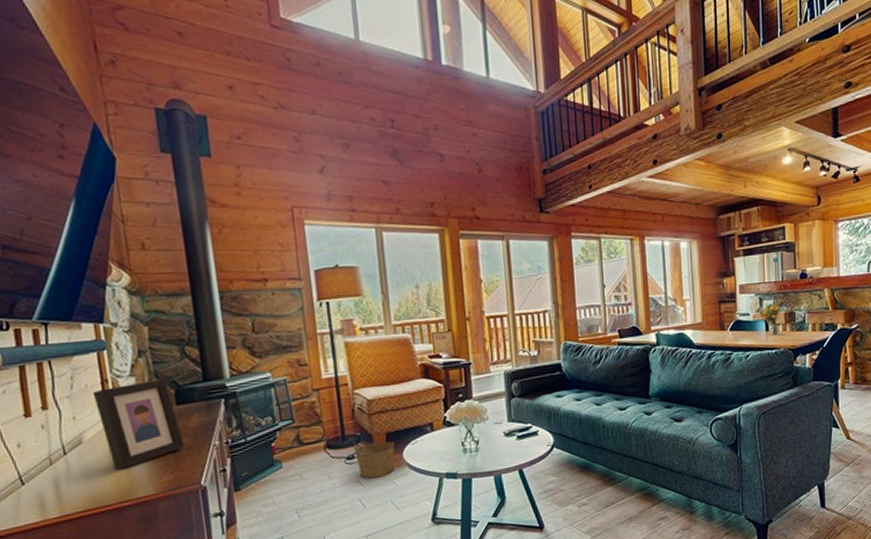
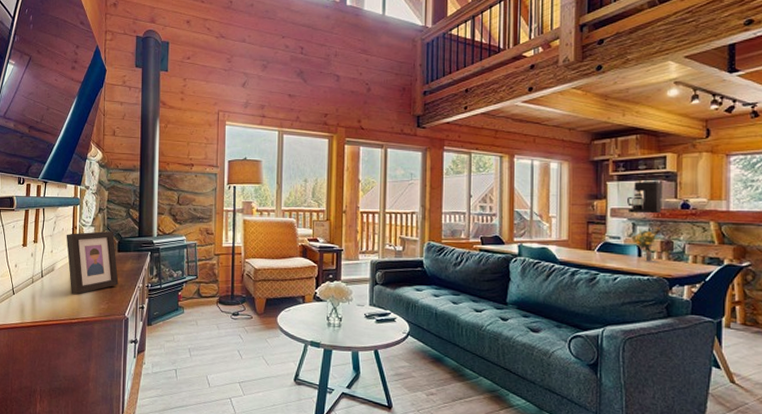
basket: present [354,441,395,479] -> none [240,304,272,335]
coffee maker: none [753,253,783,288] -> present [627,181,661,214]

